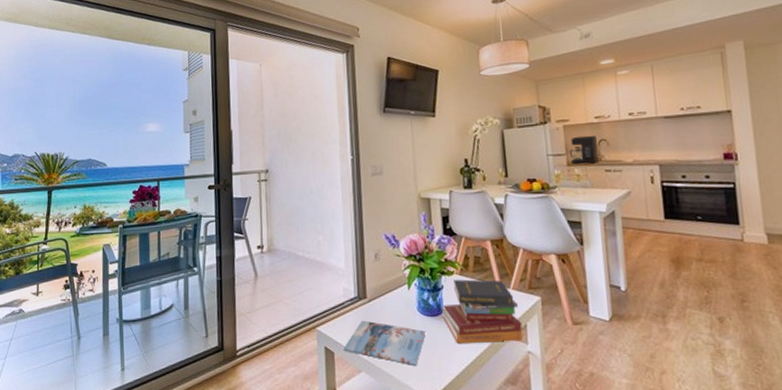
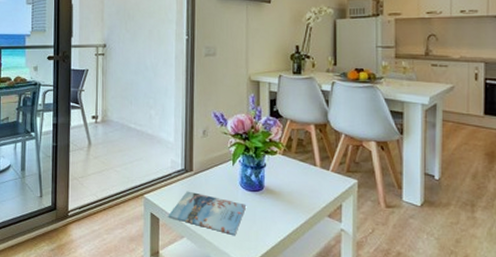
books: present [442,279,524,343] -> none [263,159,338,220]
coffee maker: present [569,135,599,164] -> none [398,30,426,58]

